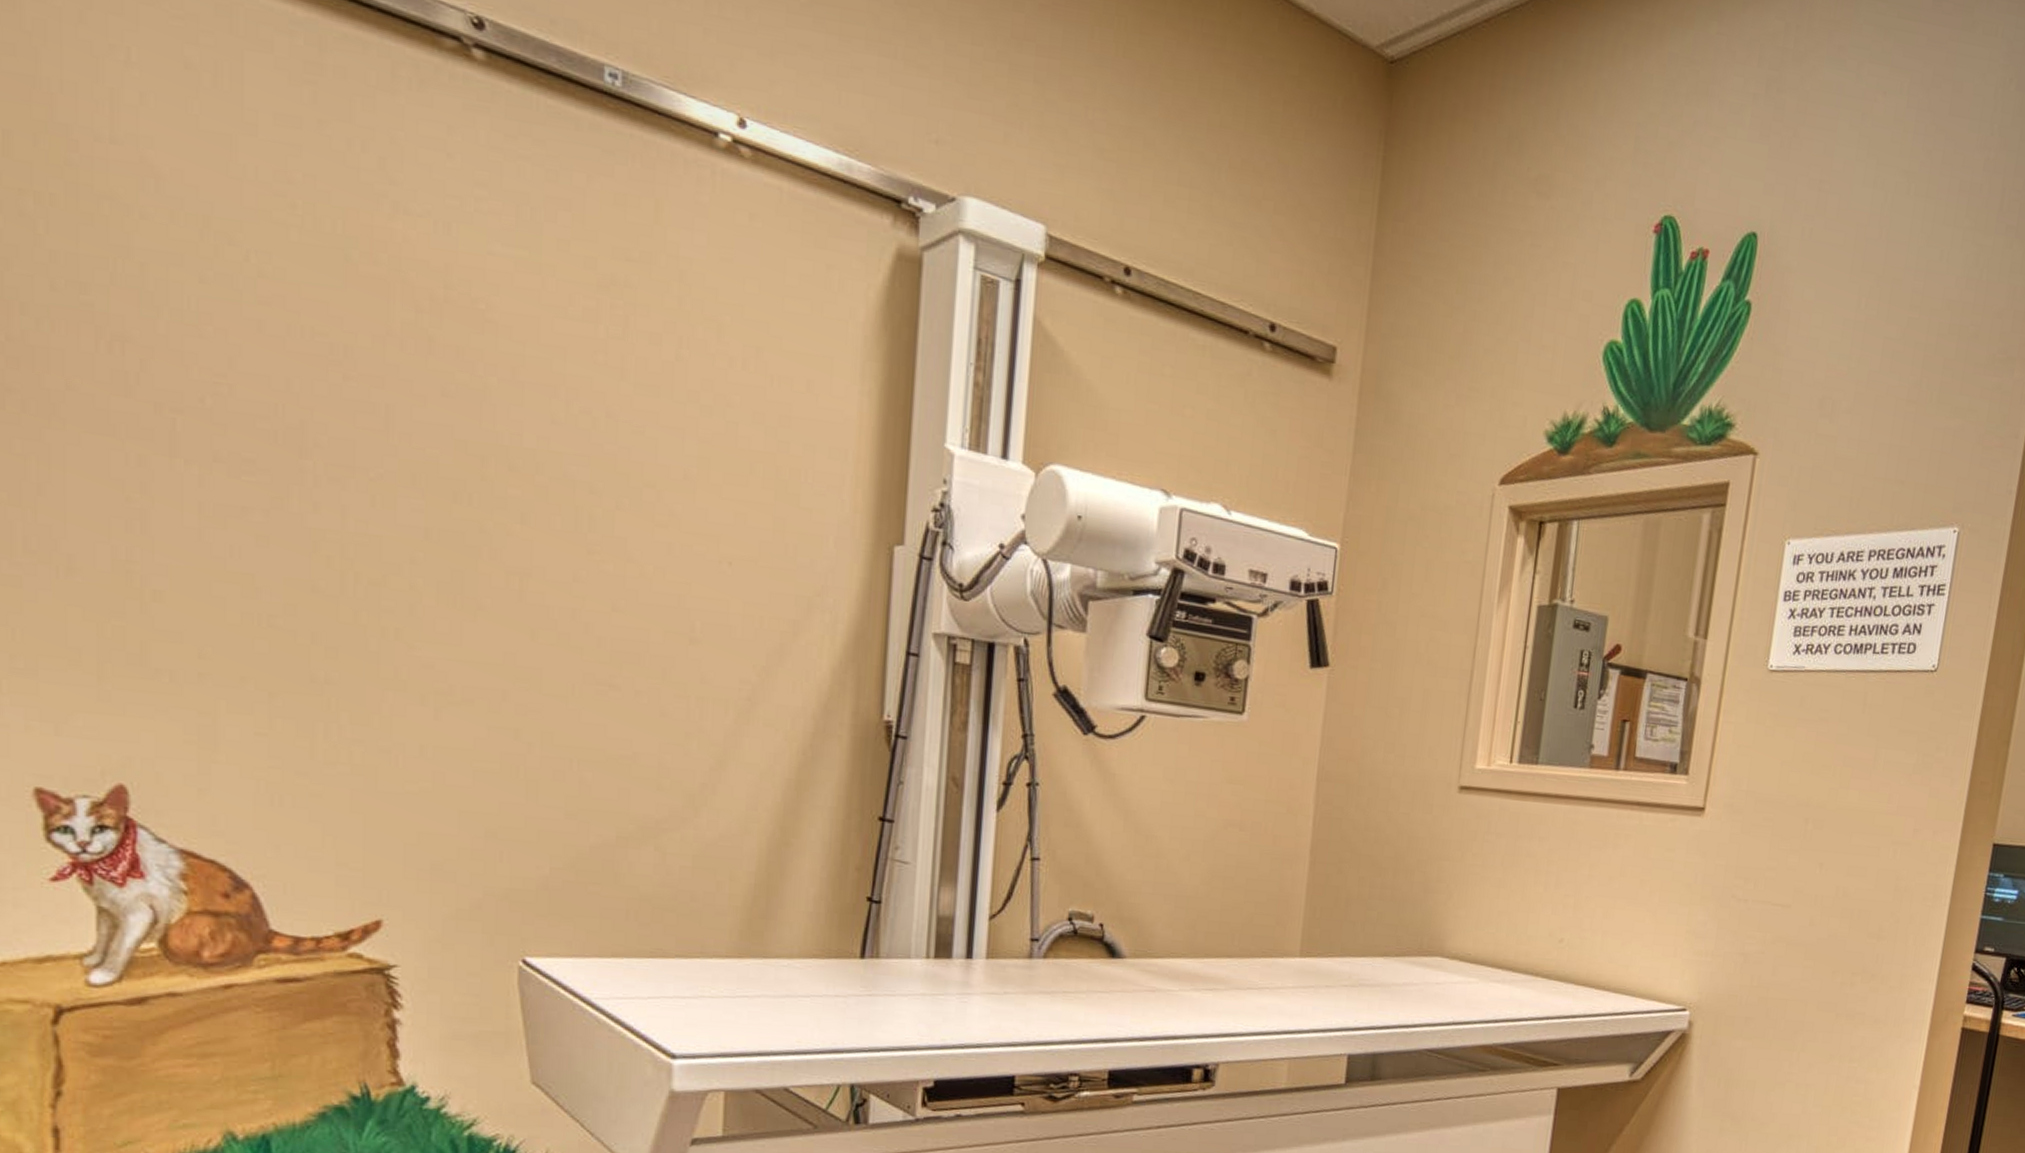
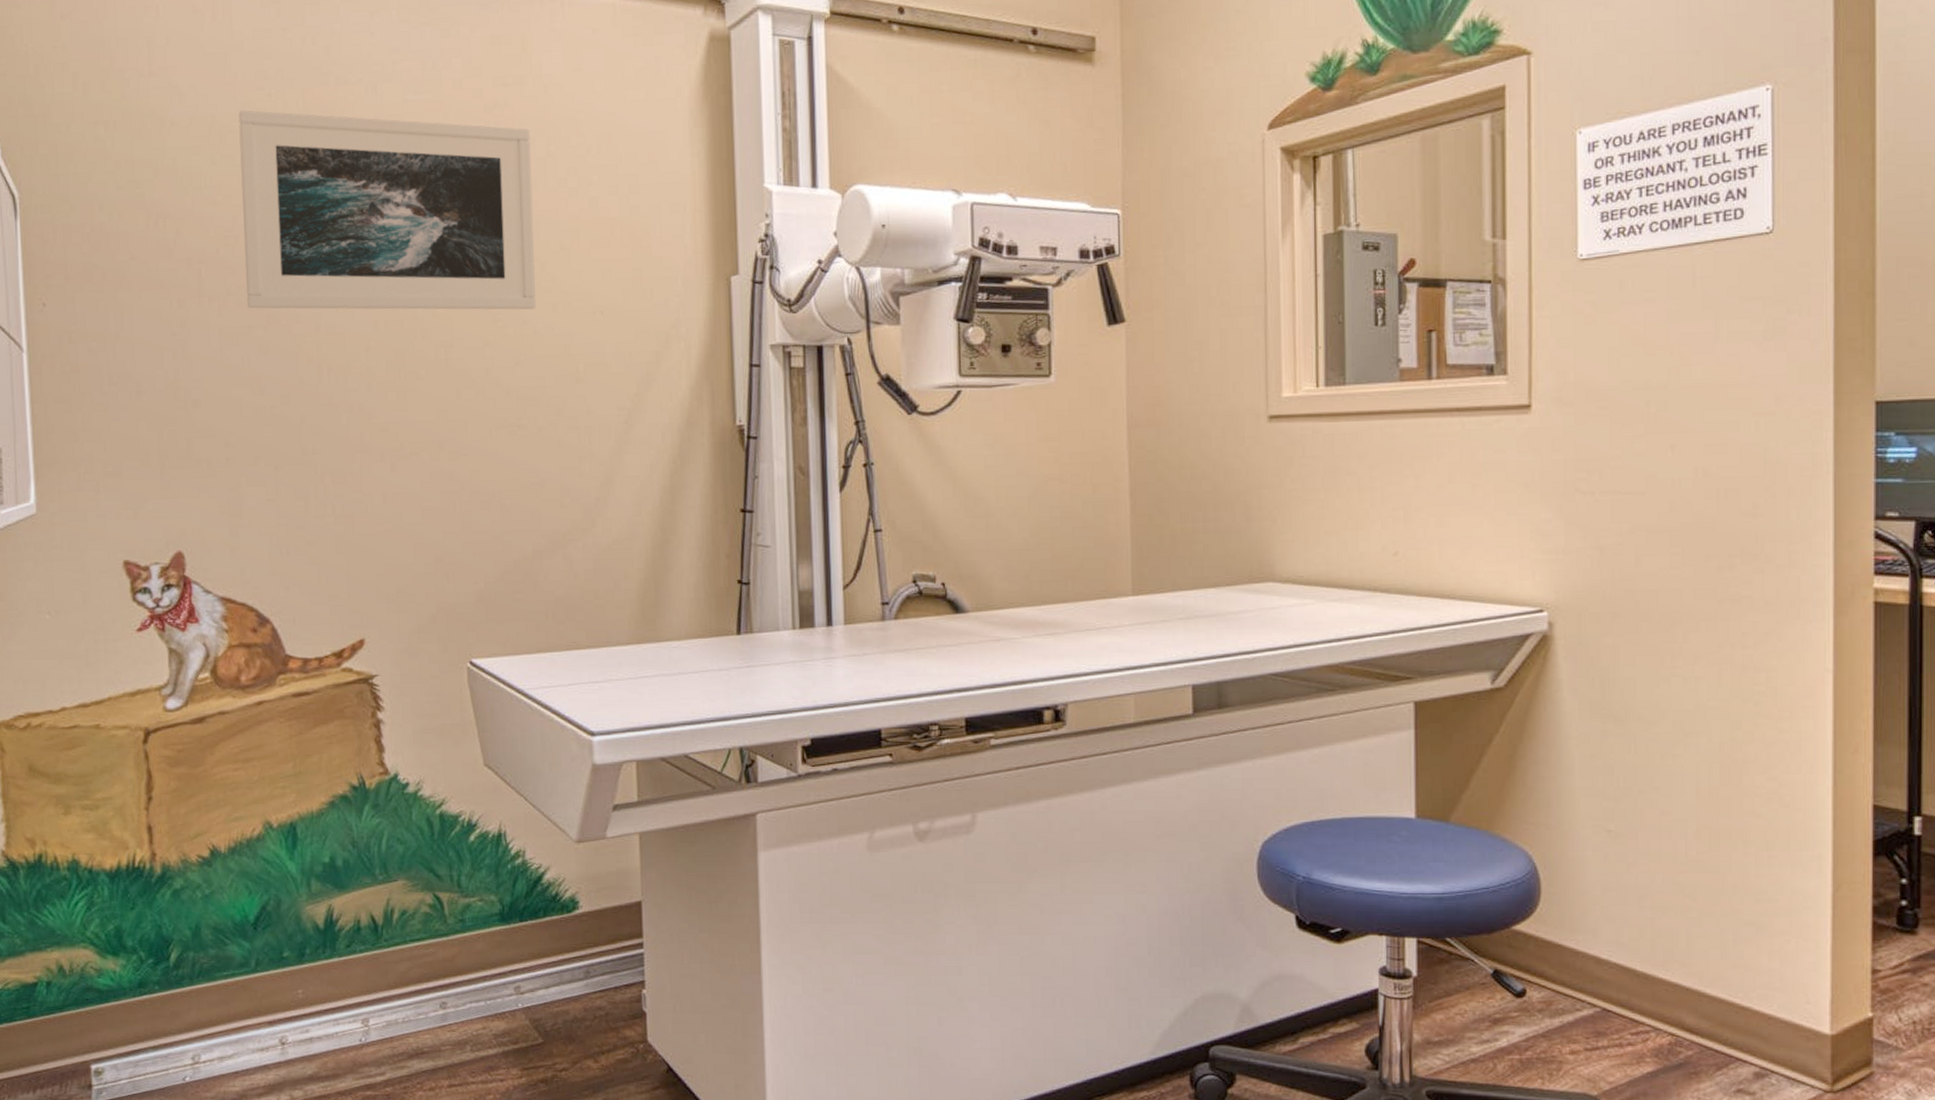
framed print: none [241,217,656,547] -> present [238,110,536,310]

